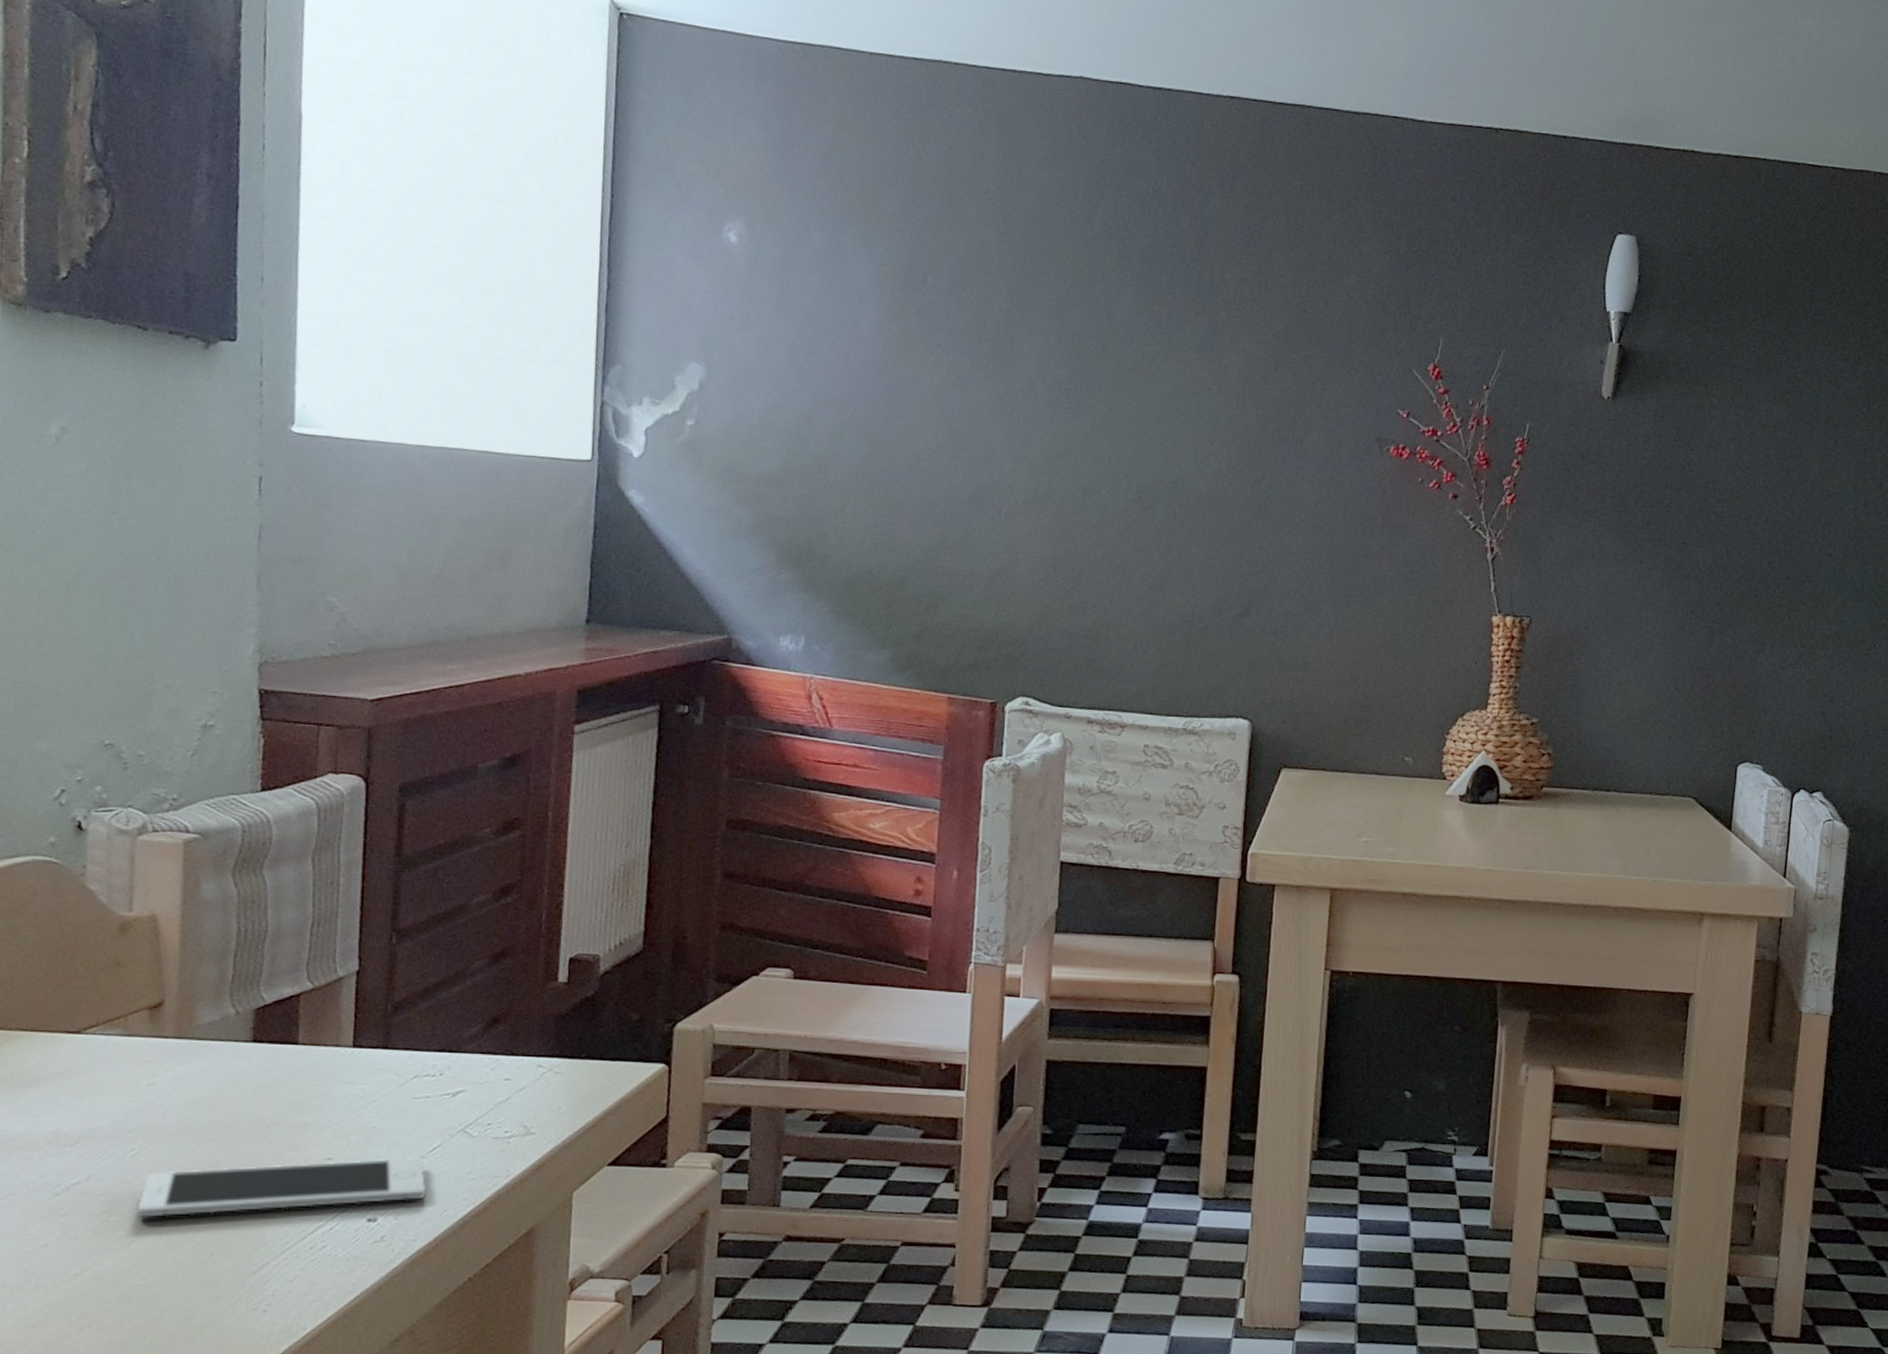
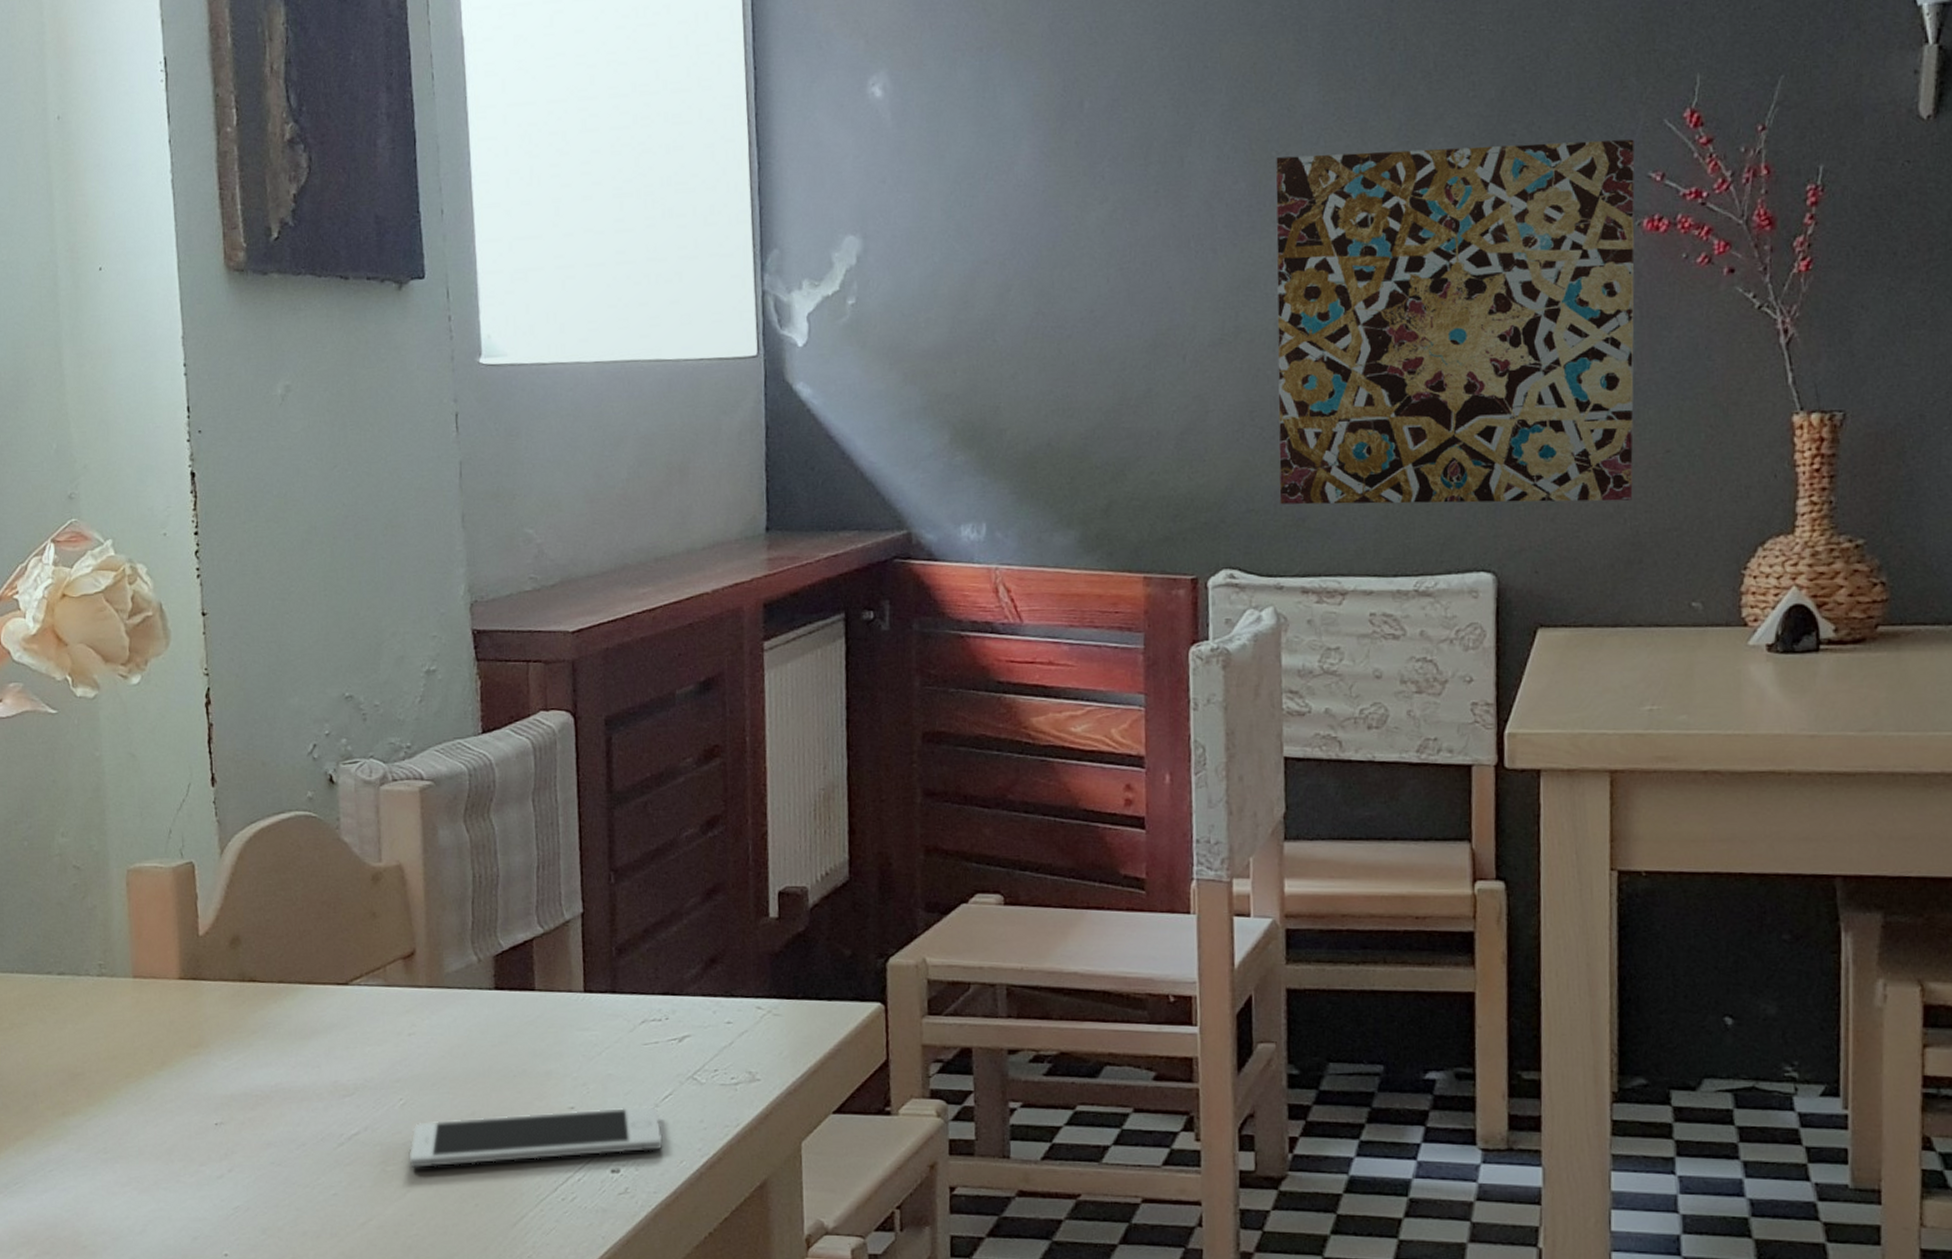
wall art: none [1074,352,1388,671] -> present [1276,139,1635,505]

